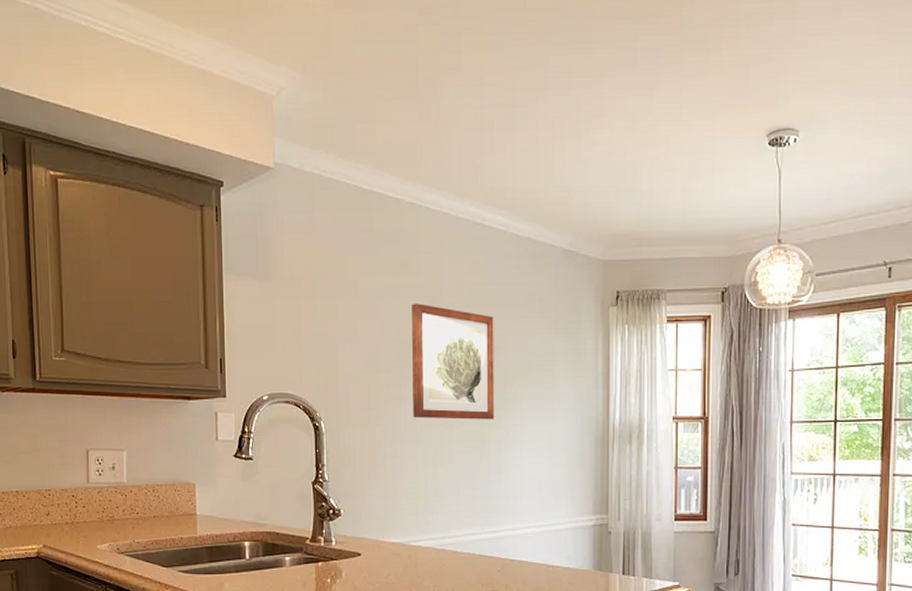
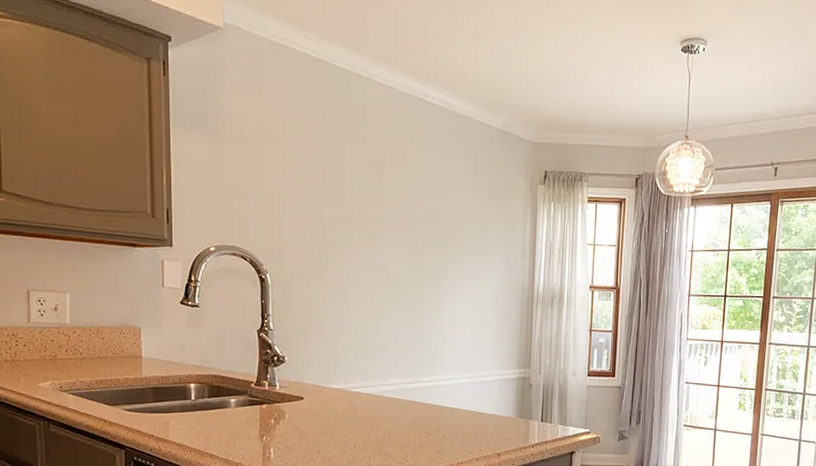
wall art: present [412,303,494,420] -> none [356,169,433,281]

